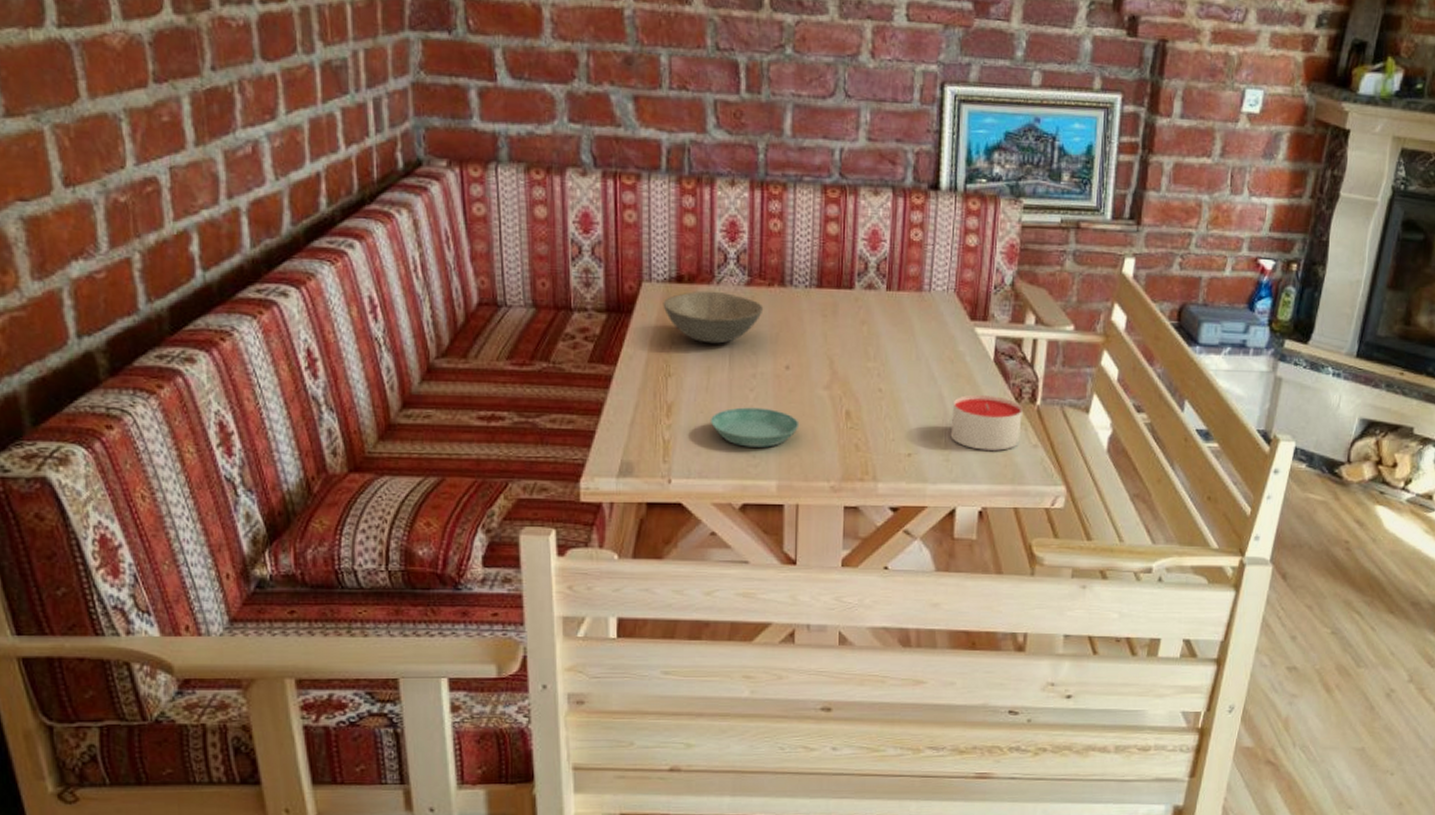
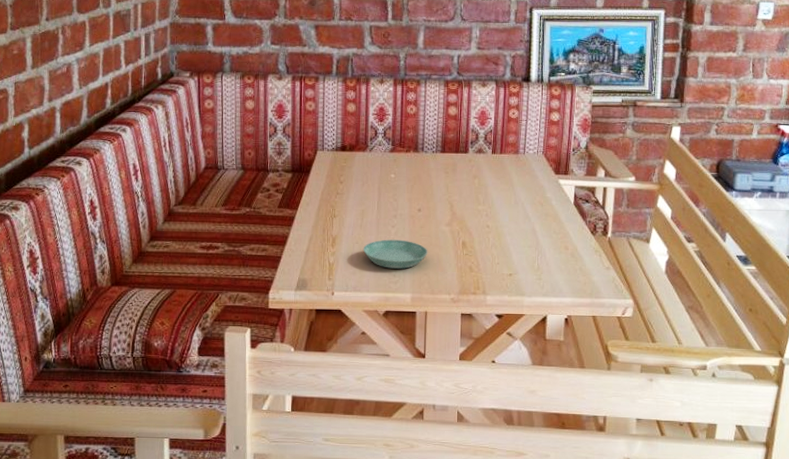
soup bowl: present [663,291,764,344] -> none [331,156,403,194]
candle: present [950,394,1023,451] -> none [542,229,597,272]

